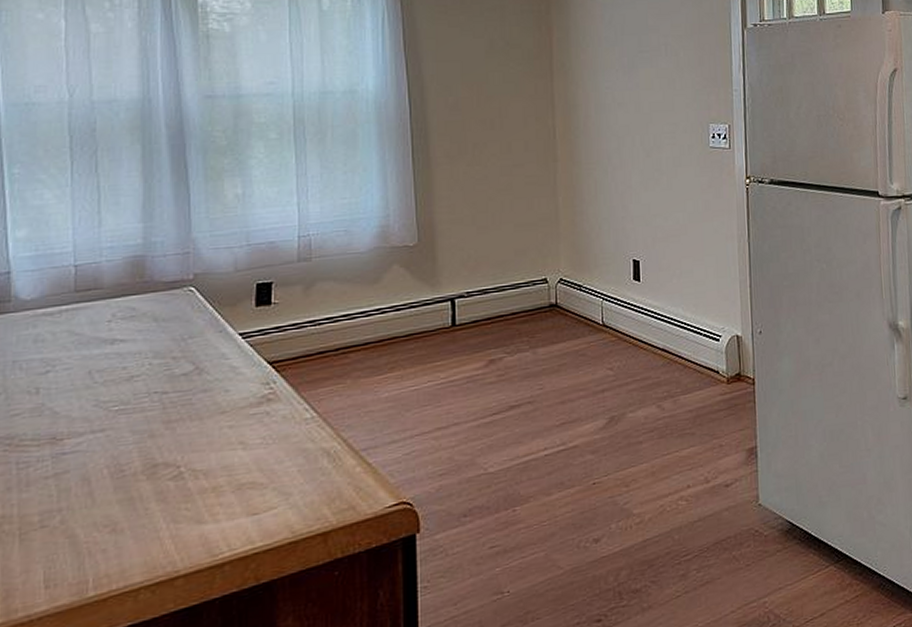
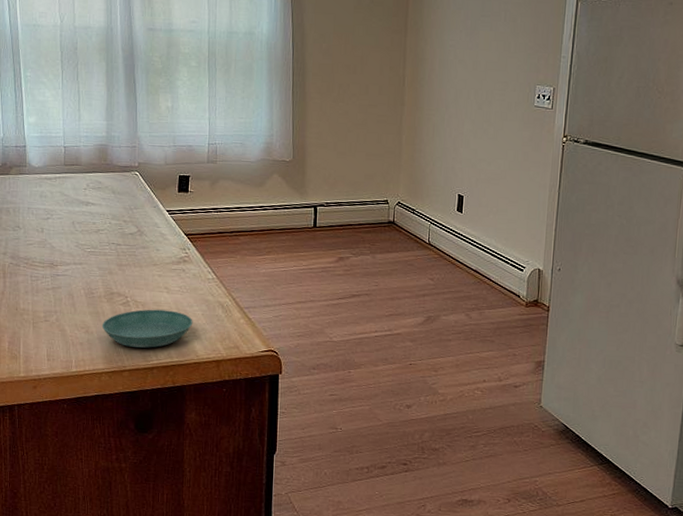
saucer: none [138,473,285,541] -> present [101,309,193,348]

